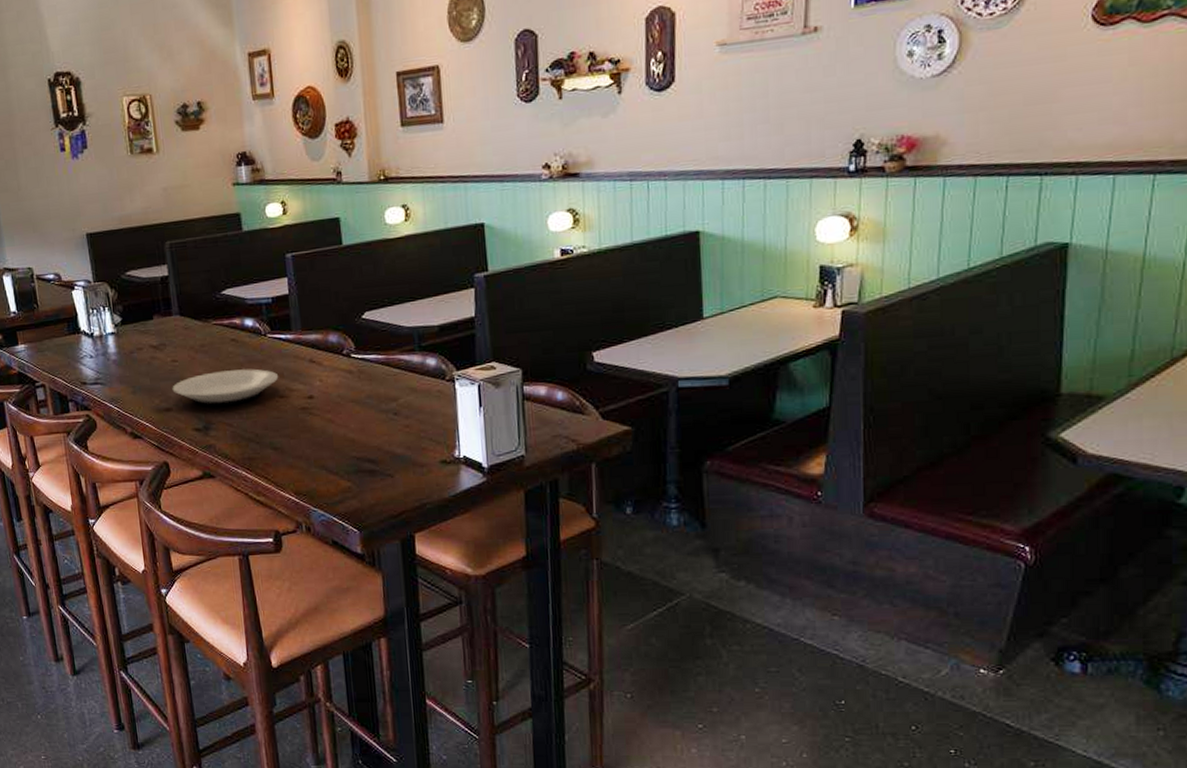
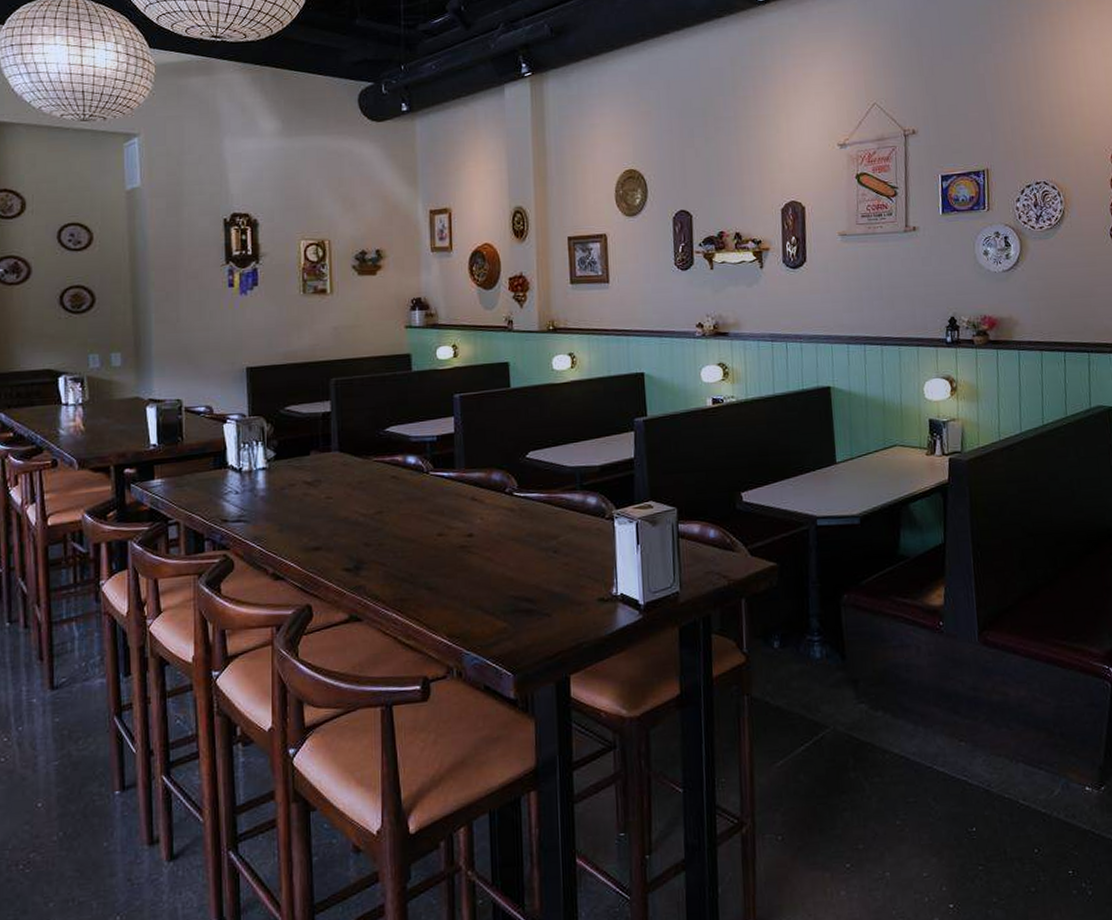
plate: present [172,368,279,406] -> none [323,506,439,545]

